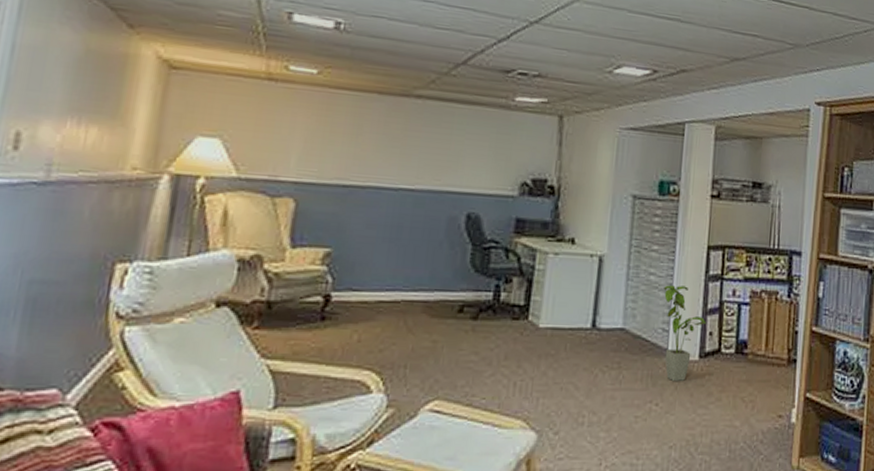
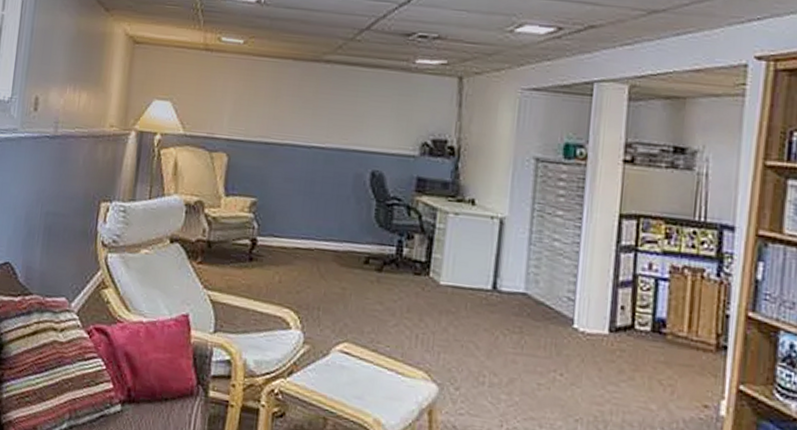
house plant: present [663,285,707,382] -> none [569,253,618,354]

